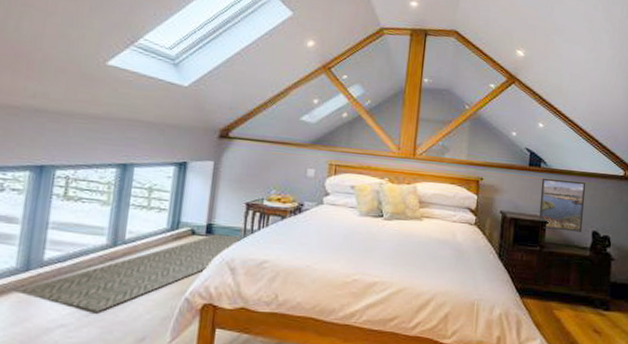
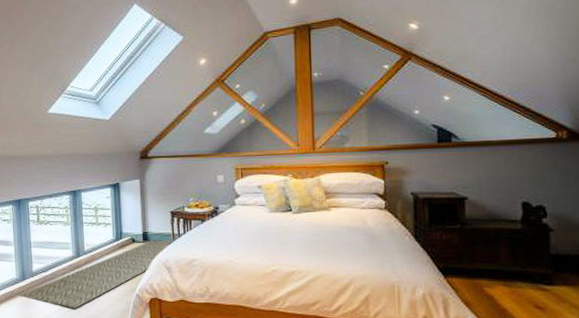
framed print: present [538,178,586,232] -> none [454,152,509,206]

